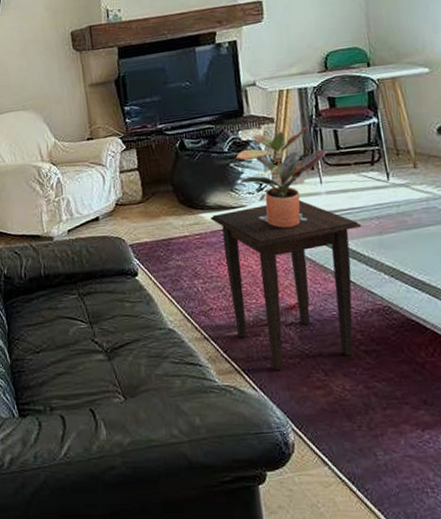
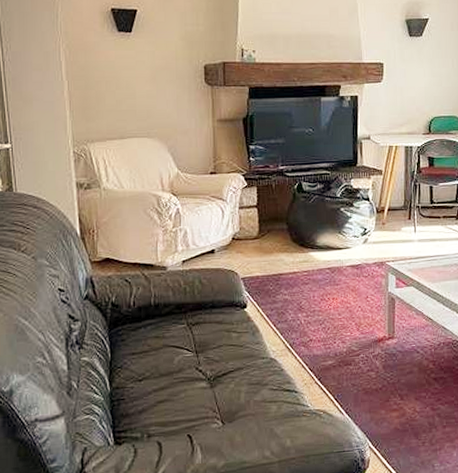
side table: present [210,200,362,371] -> none [318,246,444,396]
potted plant: present [235,126,327,229] -> none [346,181,423,270]

